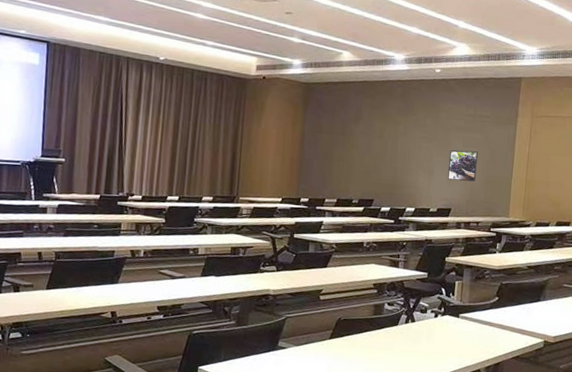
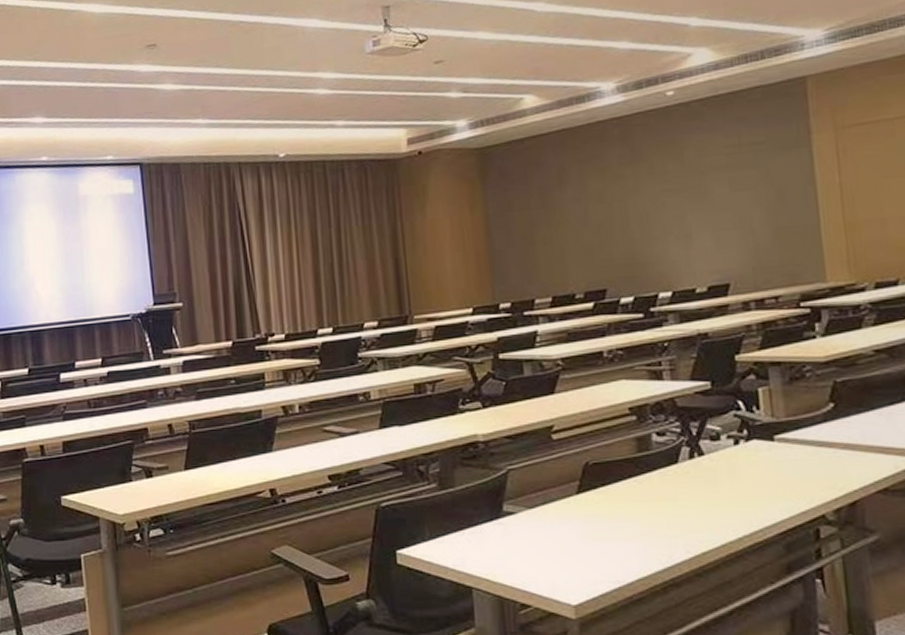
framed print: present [448,150,478,182] -> none [711,195,761,244]

